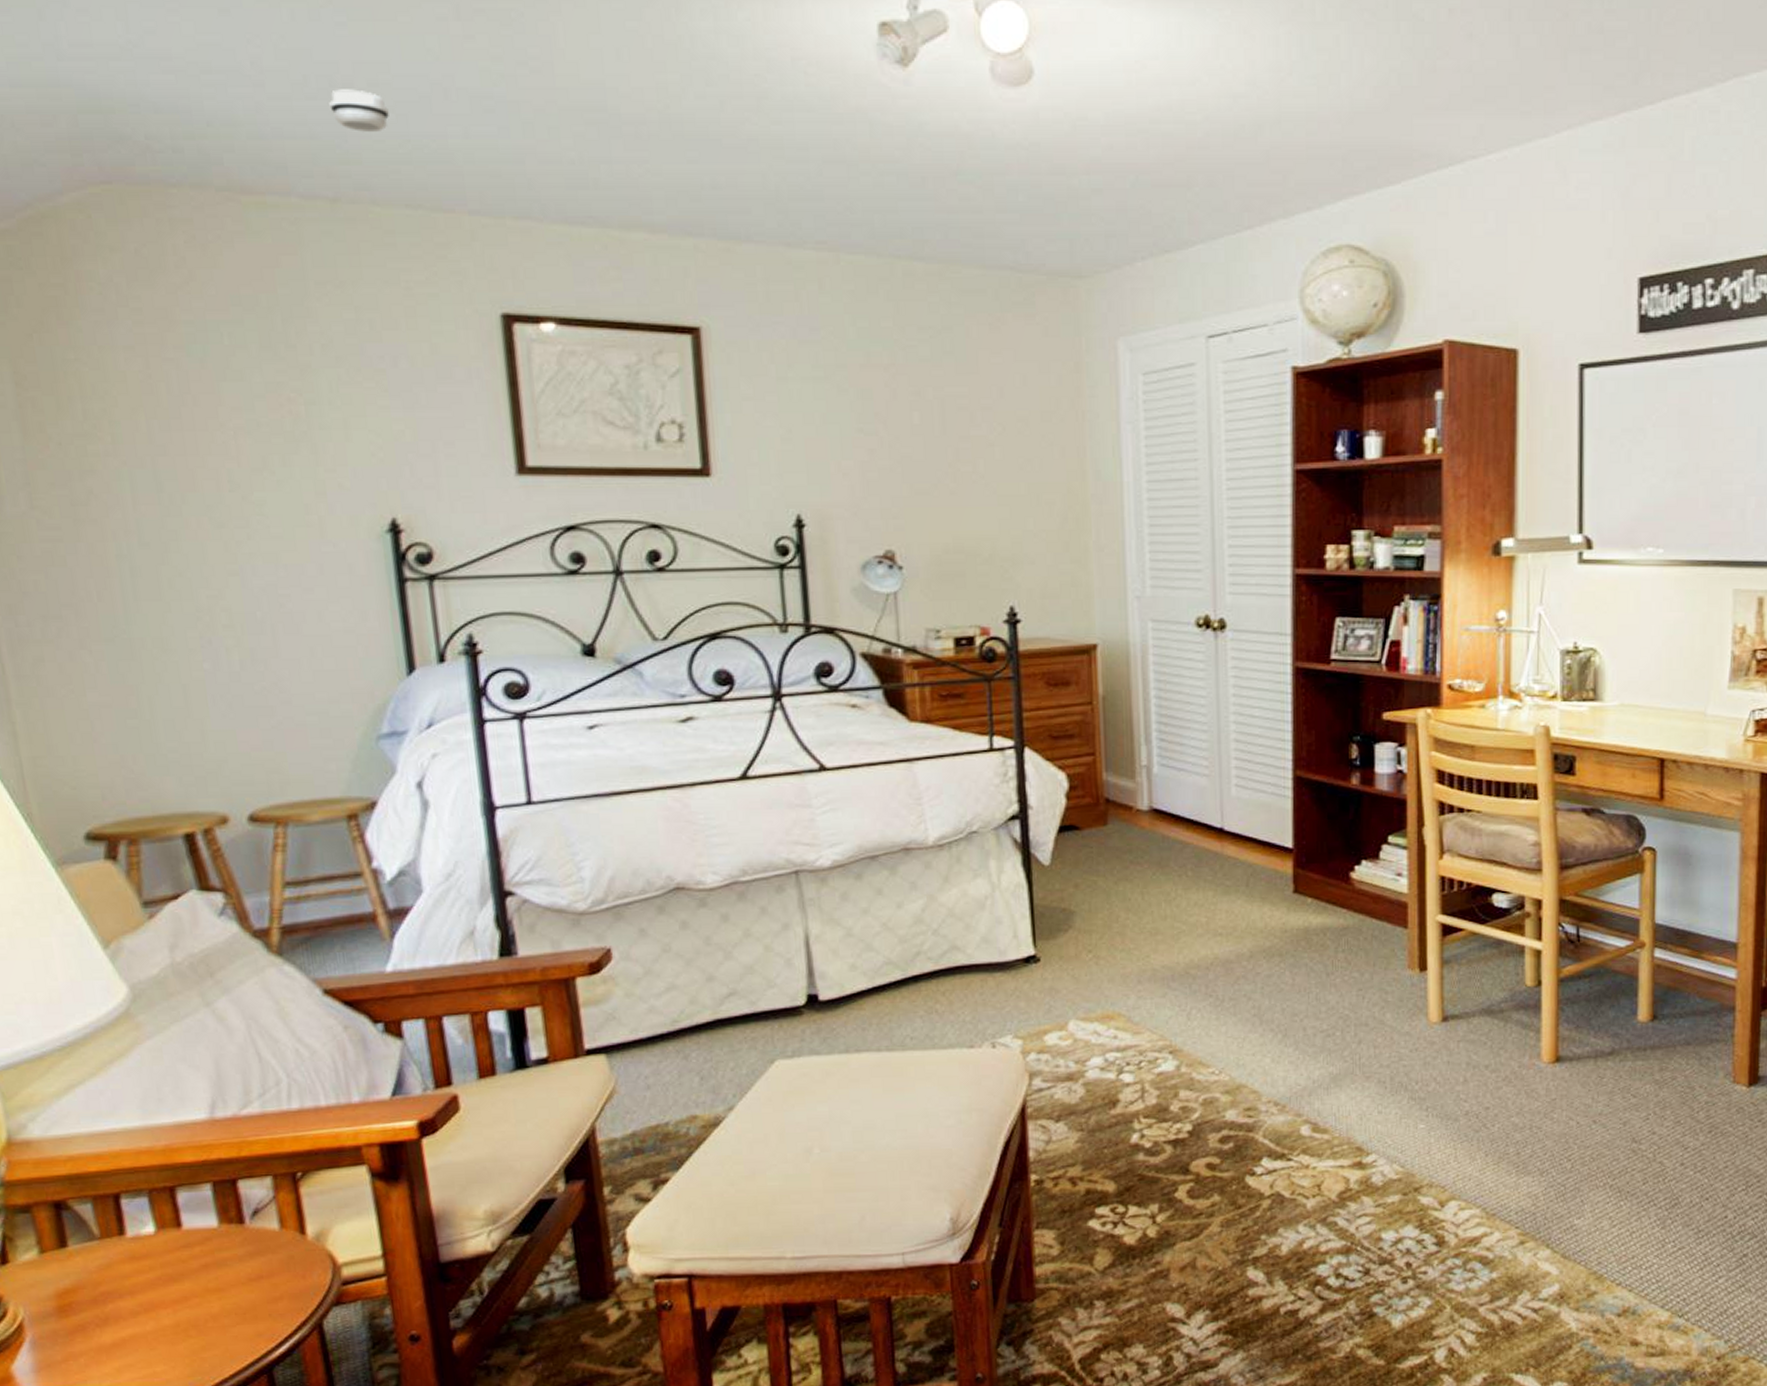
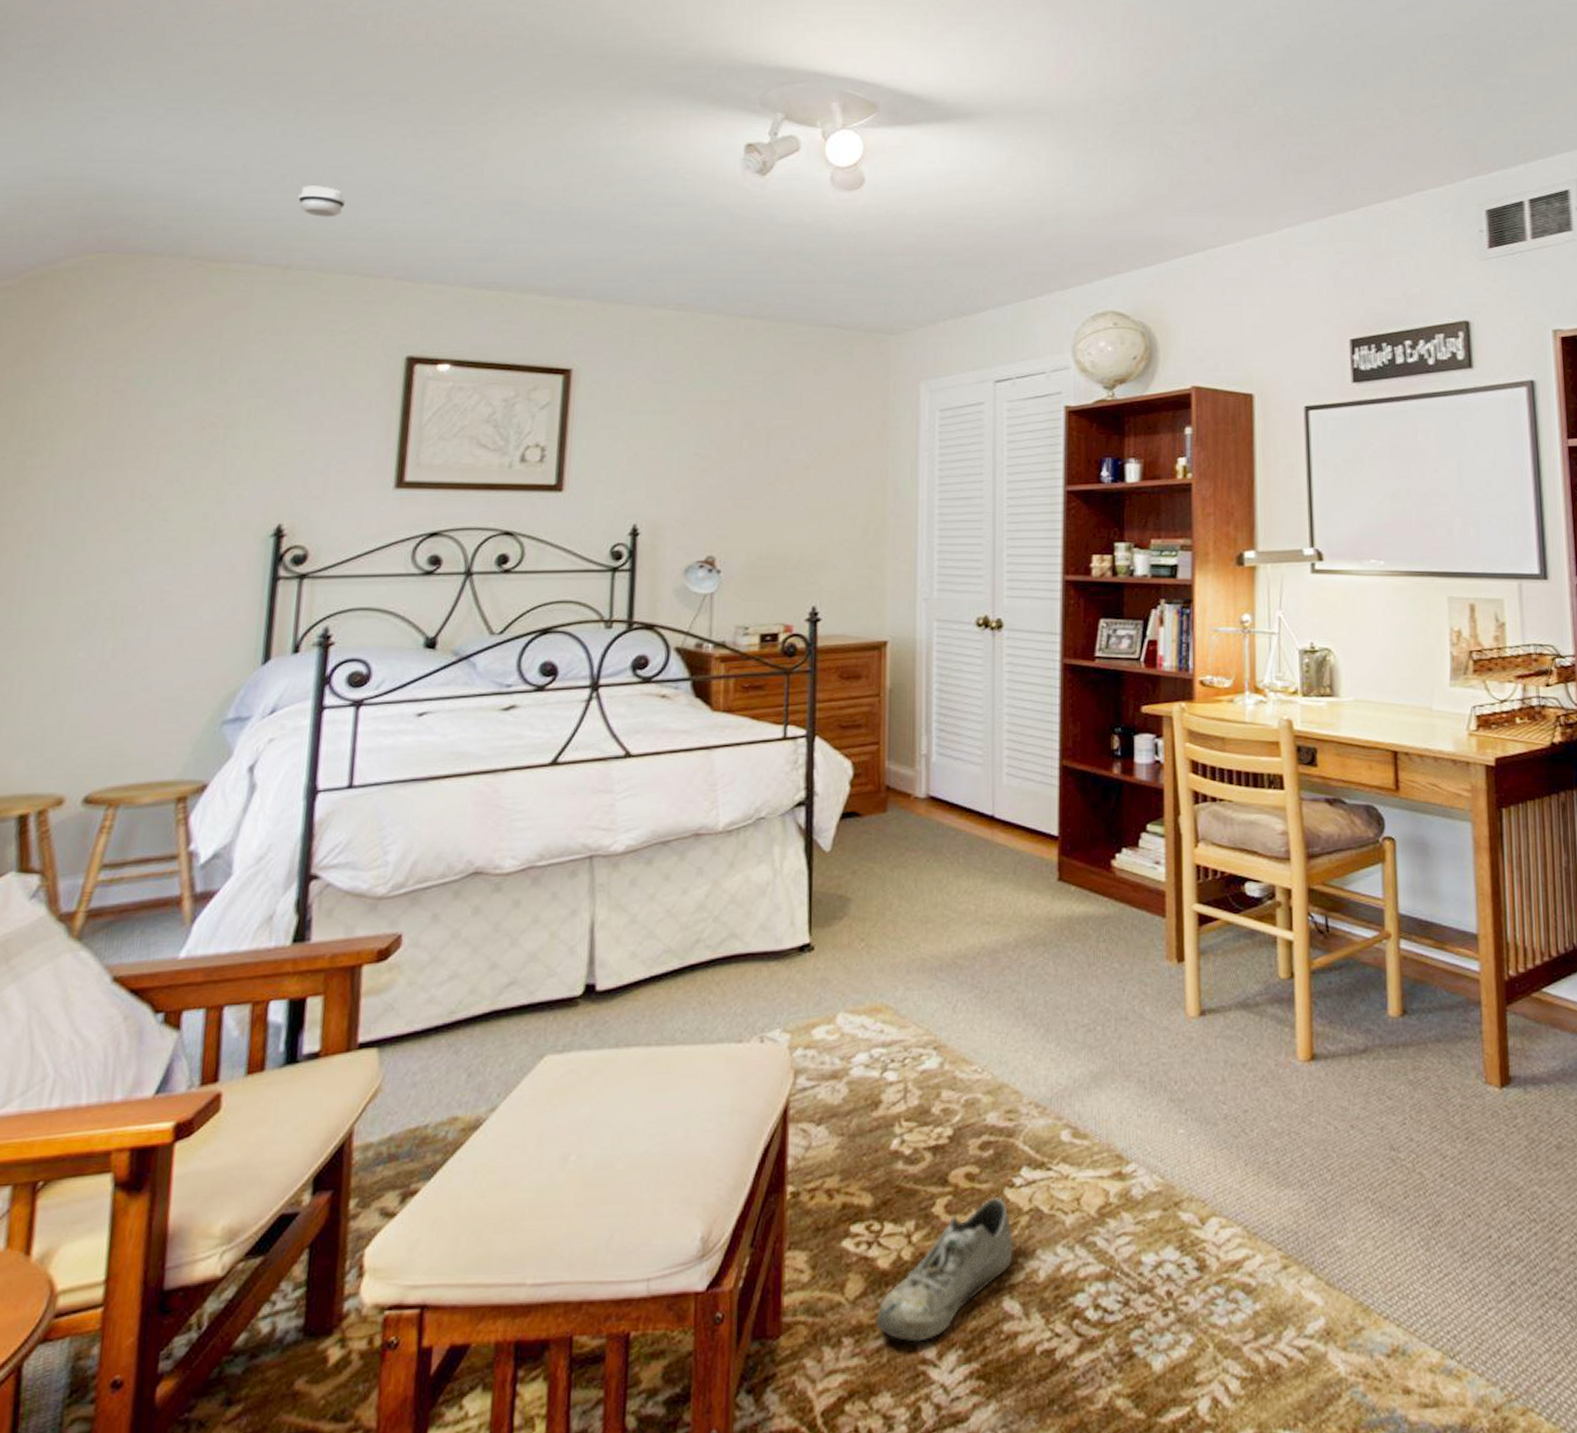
shoe: none [1126,1183,1256,1304] -> present [876,1196,1013,1342]

